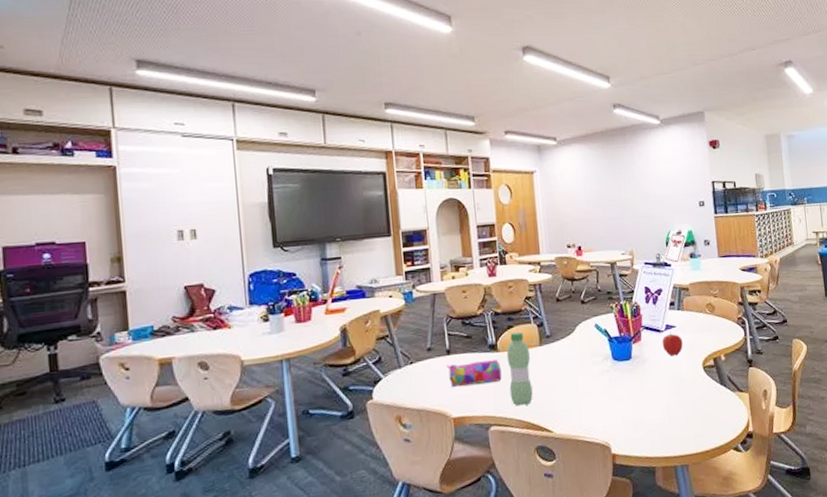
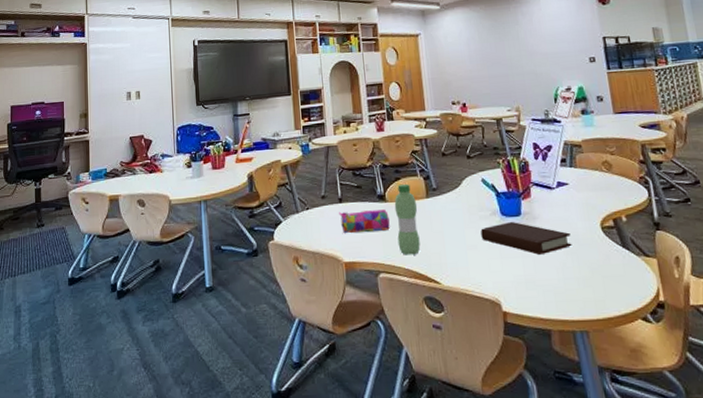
book: none [593,366,677,397] -> present [481,222,572,255]
apple: present [662,332,683,357] -> none [553,189,578,215]

